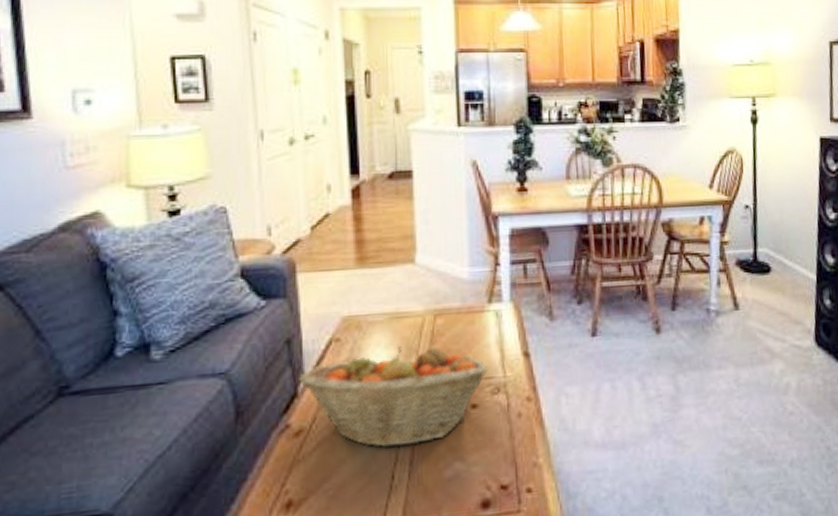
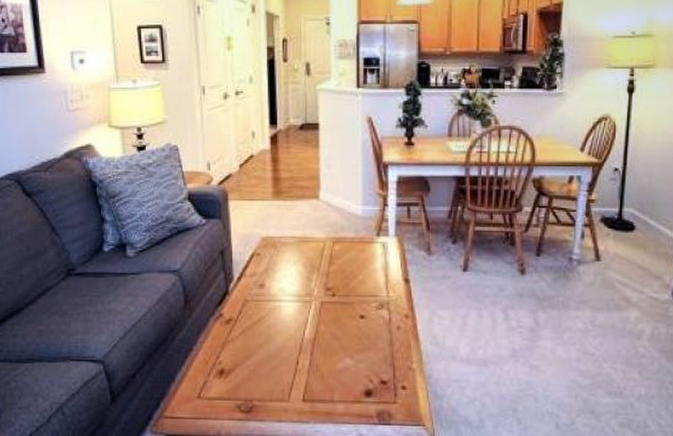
fruit basket: present [299,346,488,448] -> none [229,264,374,341]

